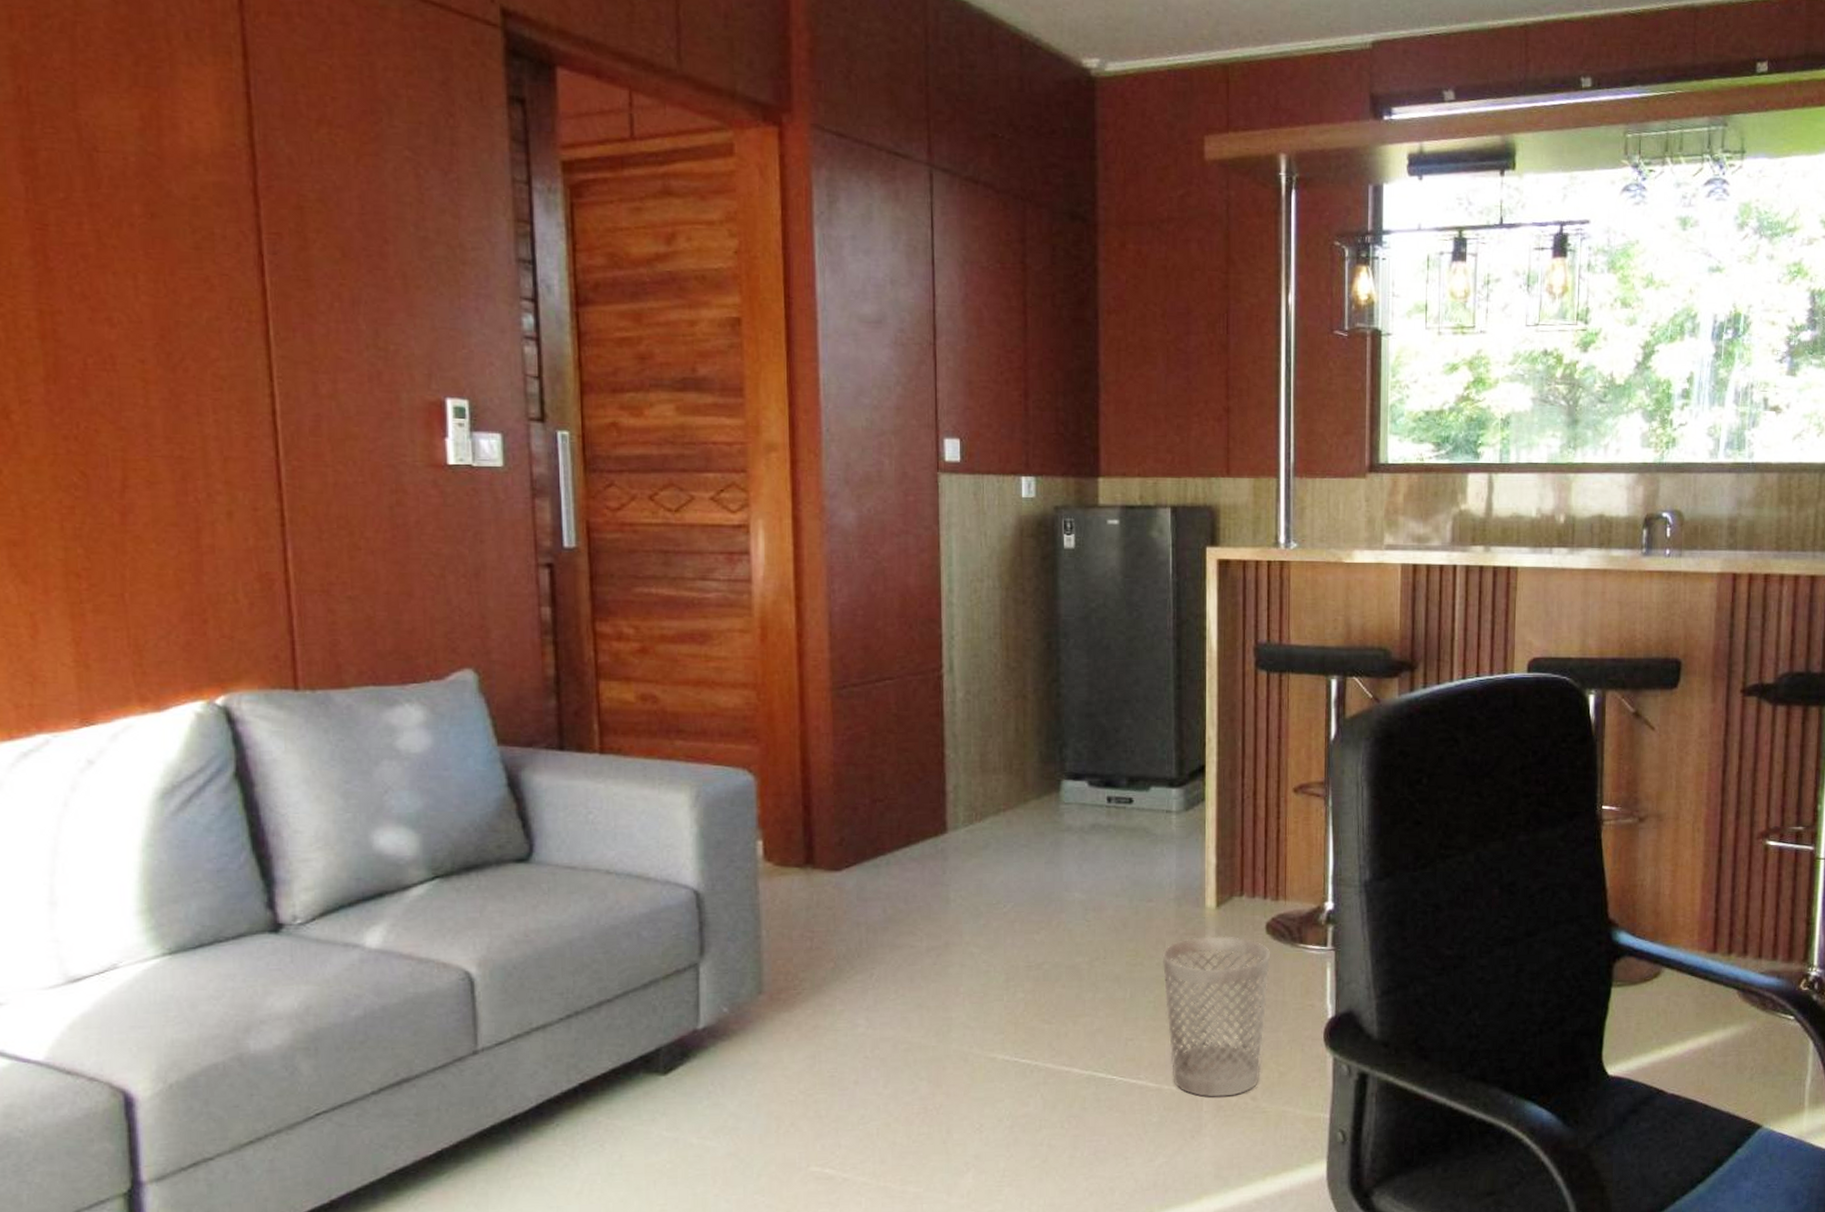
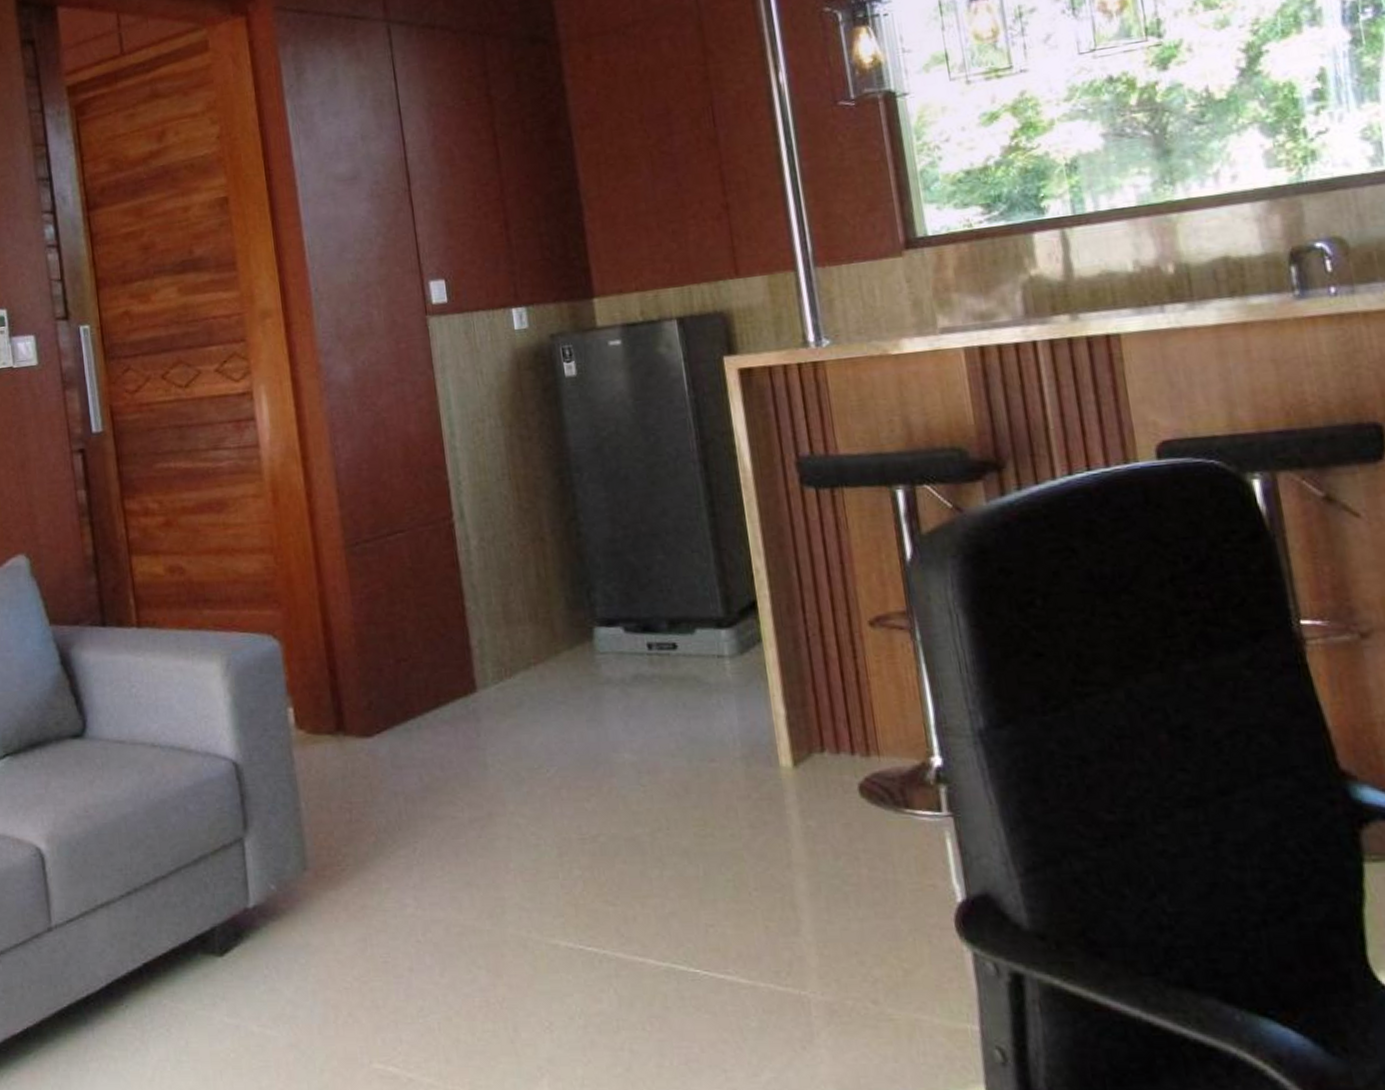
wastebasket: present [1163,936,1271,1097] -> none [736,800,879,999]

